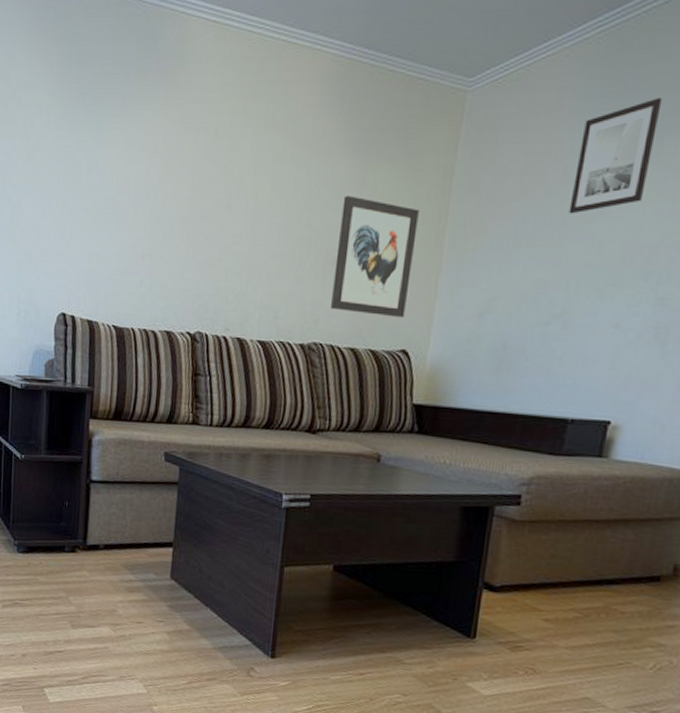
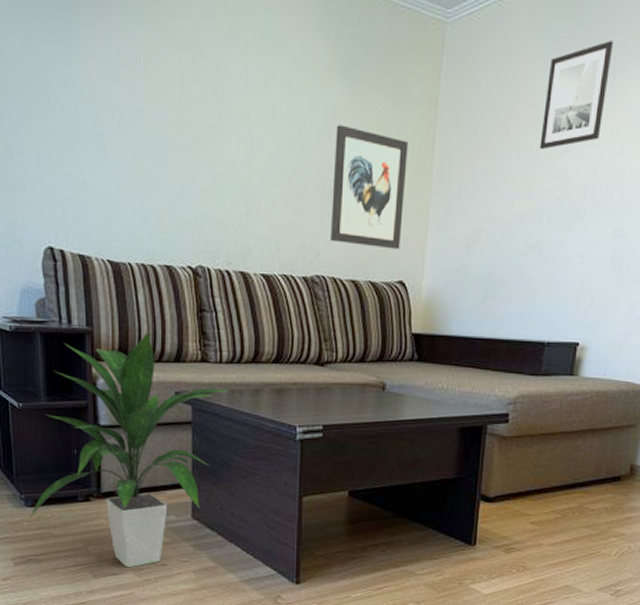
indoor plant: none [16,392,217,622] -> present [26,330,229,568]

